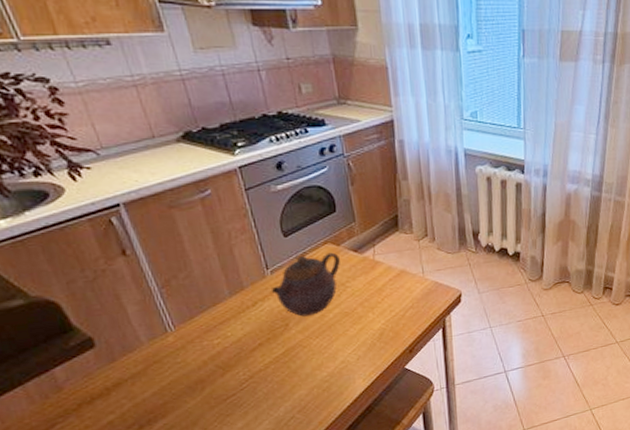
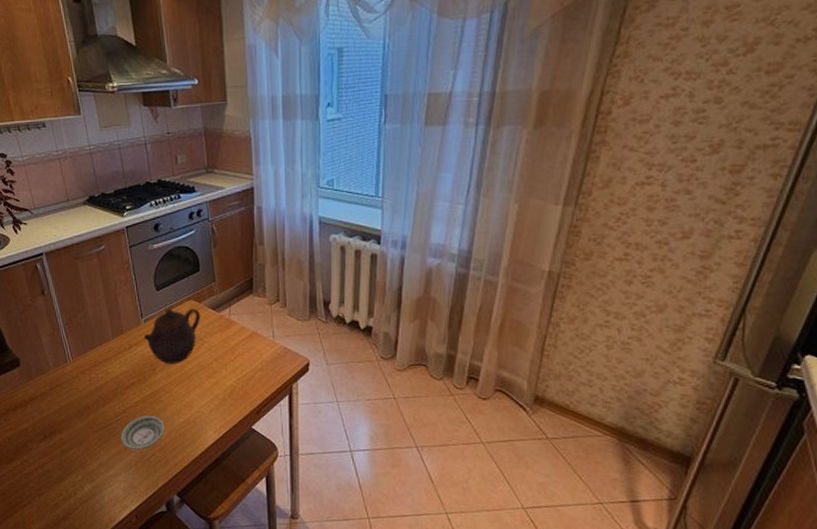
saucer: none [248,375,305,418] -> present [121,416,165,451]

